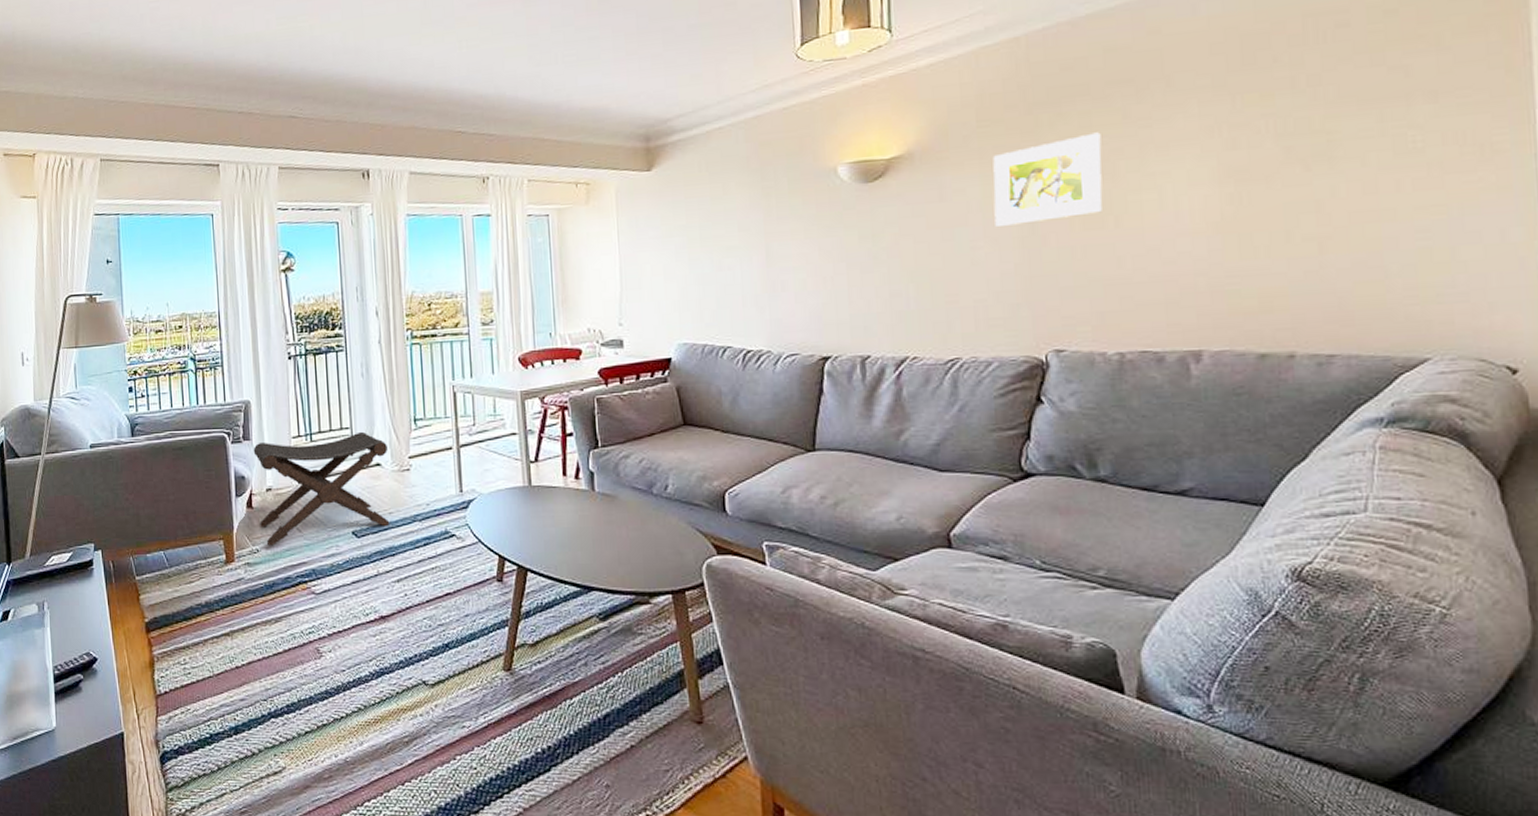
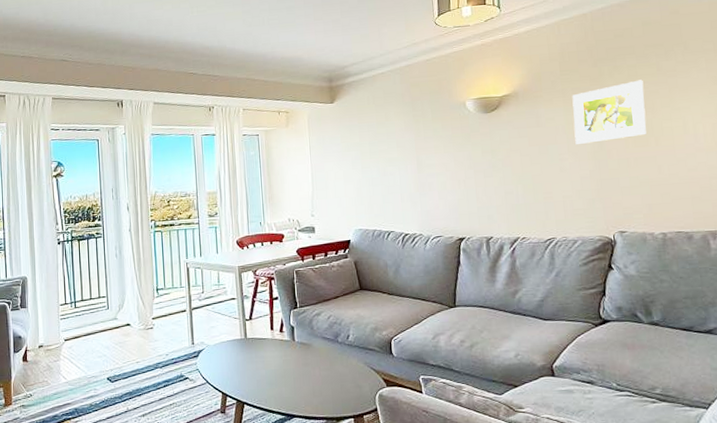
footstool: present [253,431,390,546] -> none [29,299,137,391]

